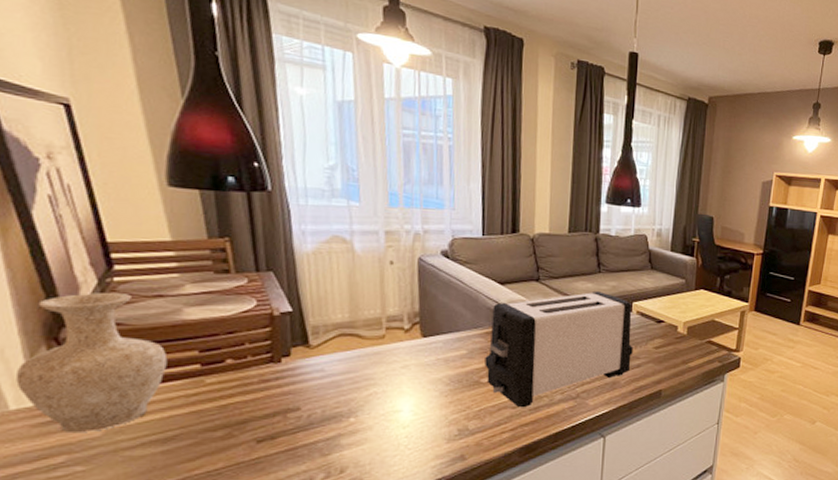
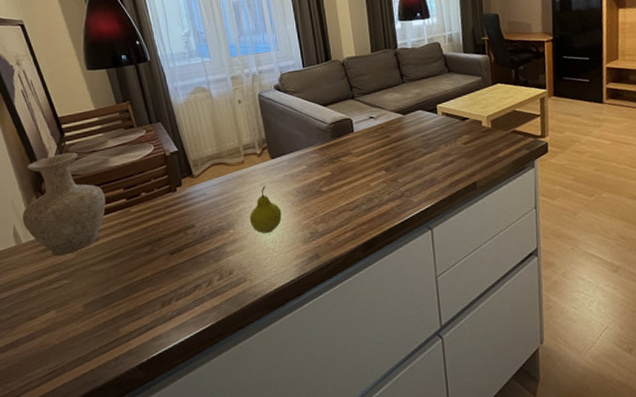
fruit: none [379,368,425,425] -> present [249,185,282,234]
toaster: present [485,291,633,408] -> none [320,99,445,210]

